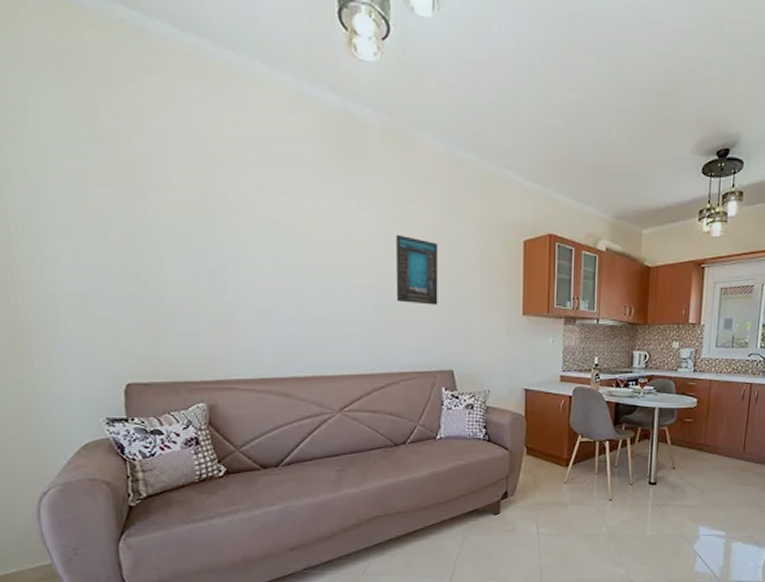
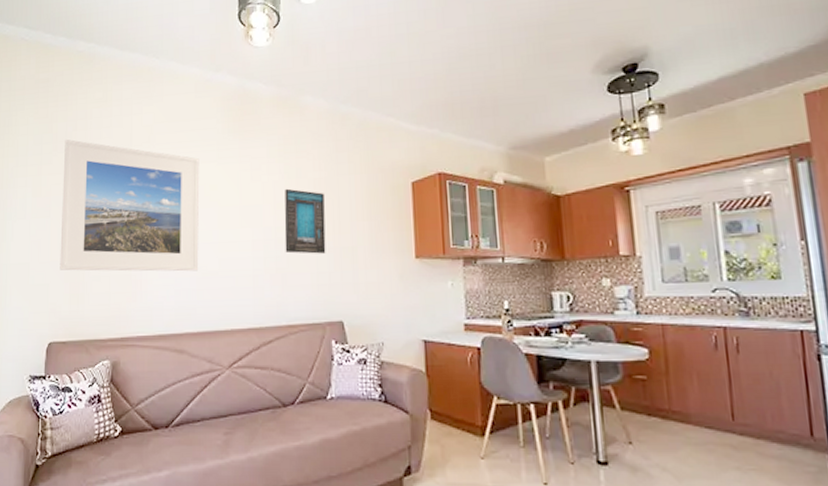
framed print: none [114,143,303,315] -> present [60,139,200,272]

